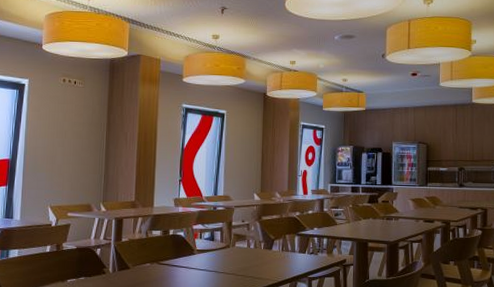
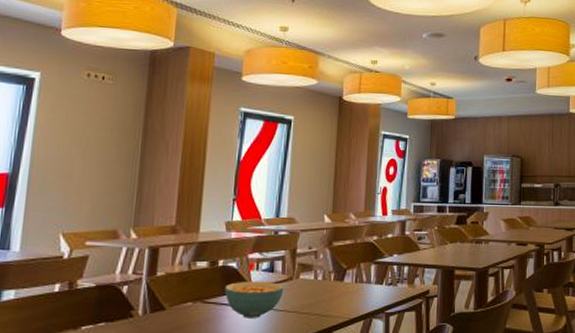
cereal bowl: none [175,247,223,278] -> present [224,281,284,318]

